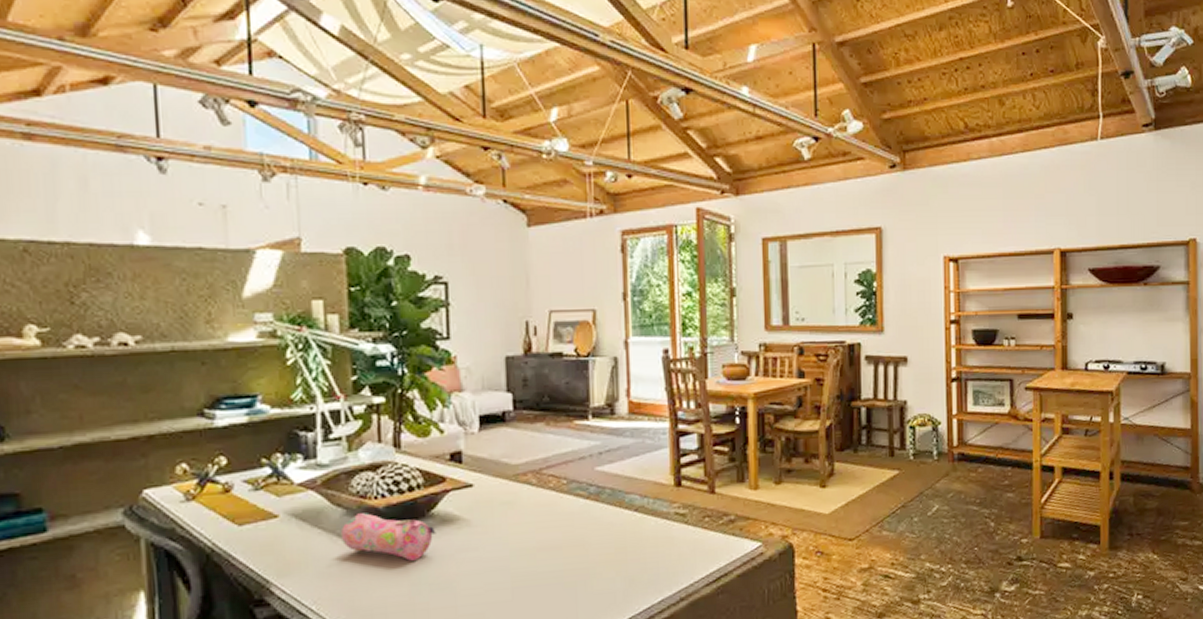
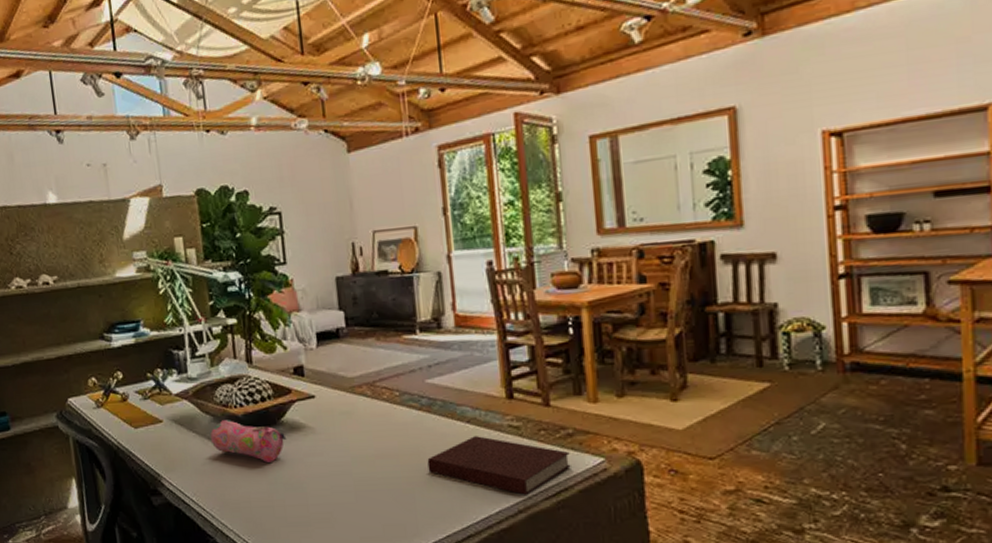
notebook: none [592,524,731,583] -> present [427,436,571,495]

